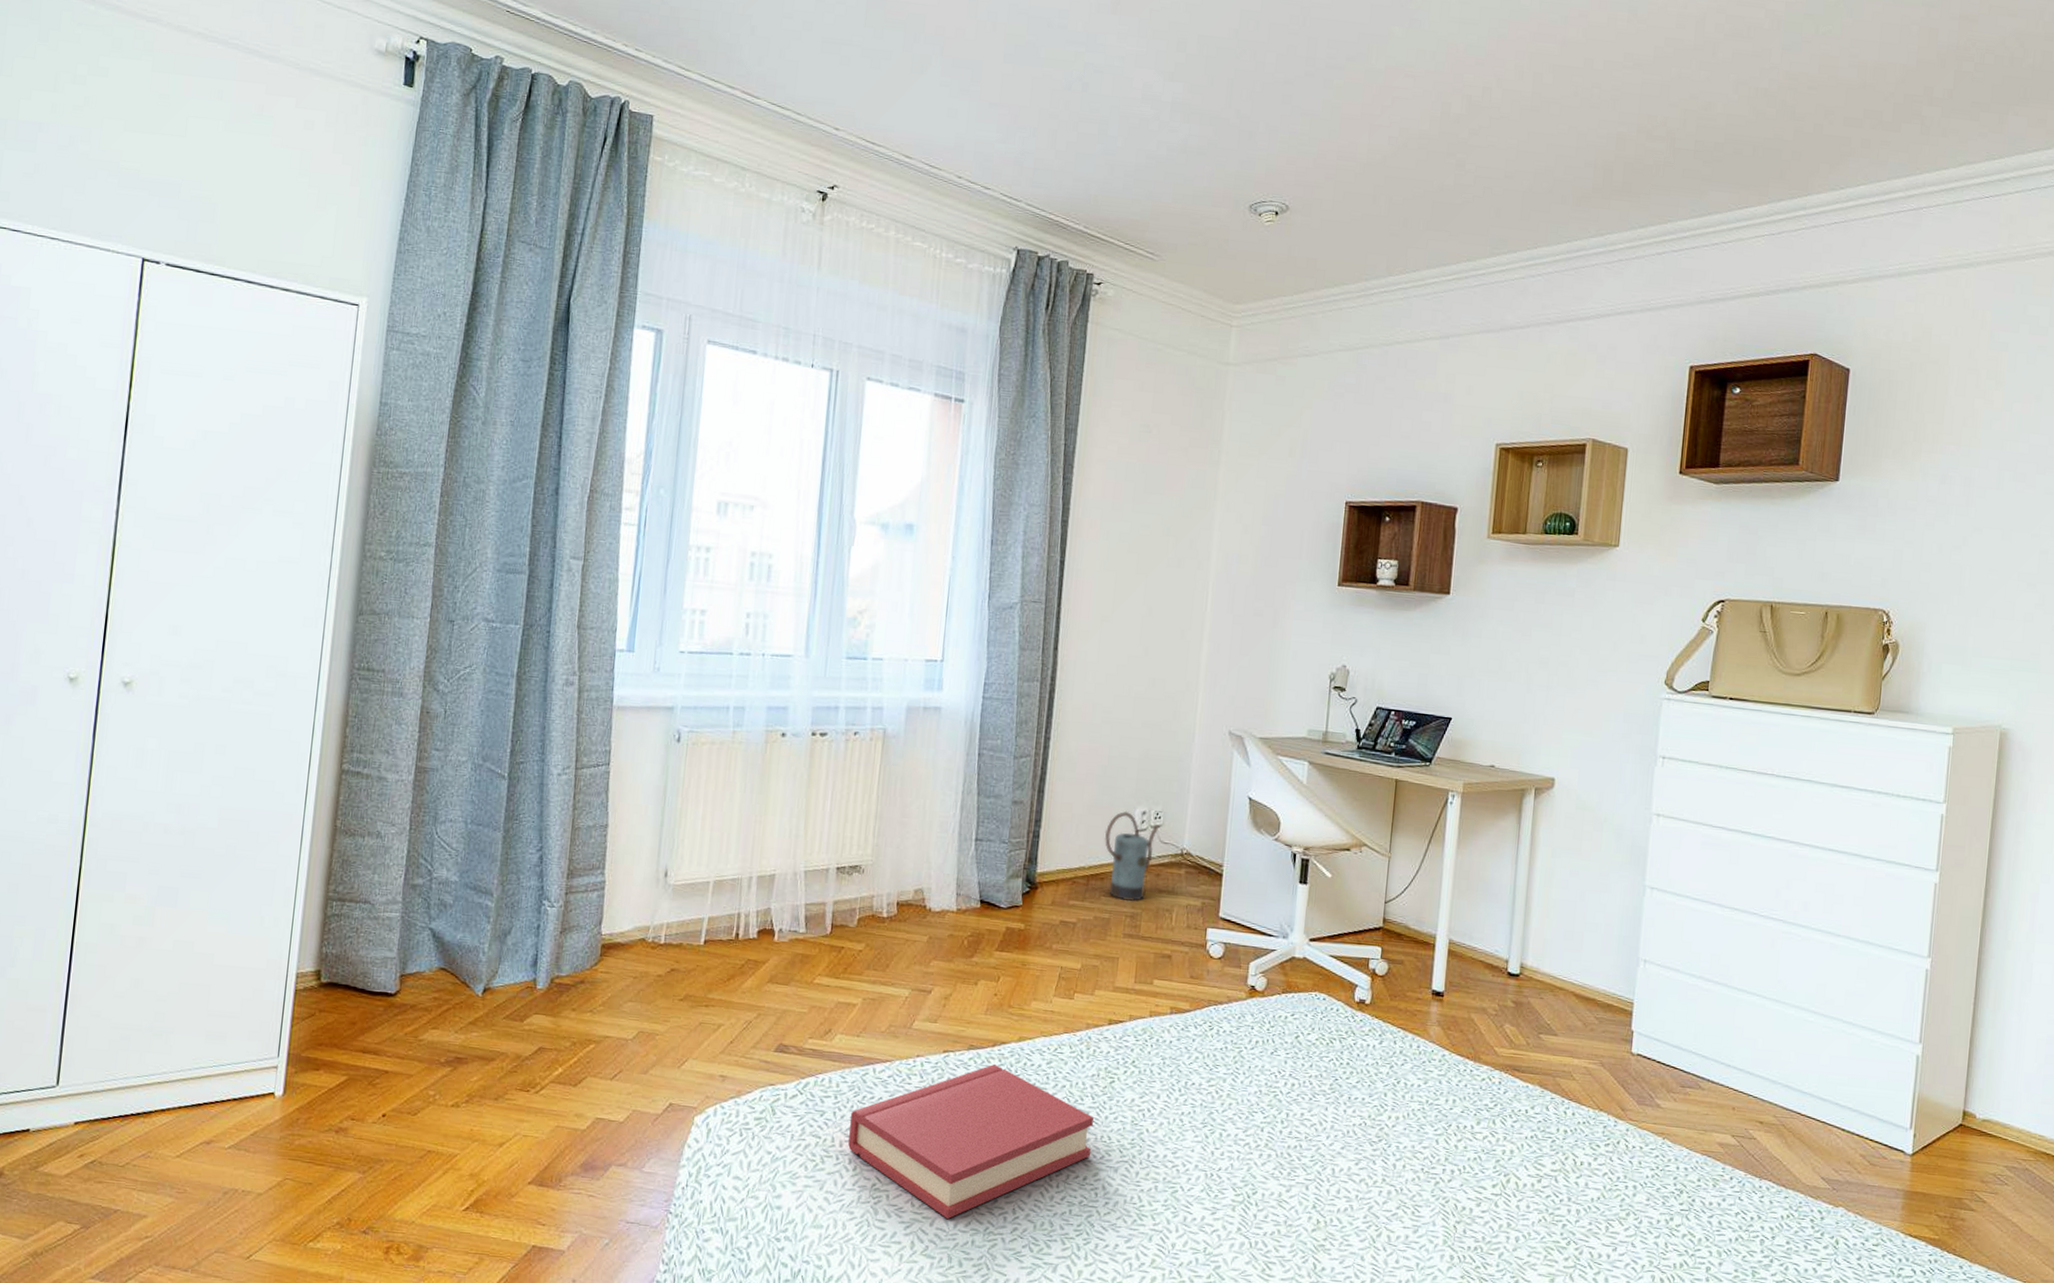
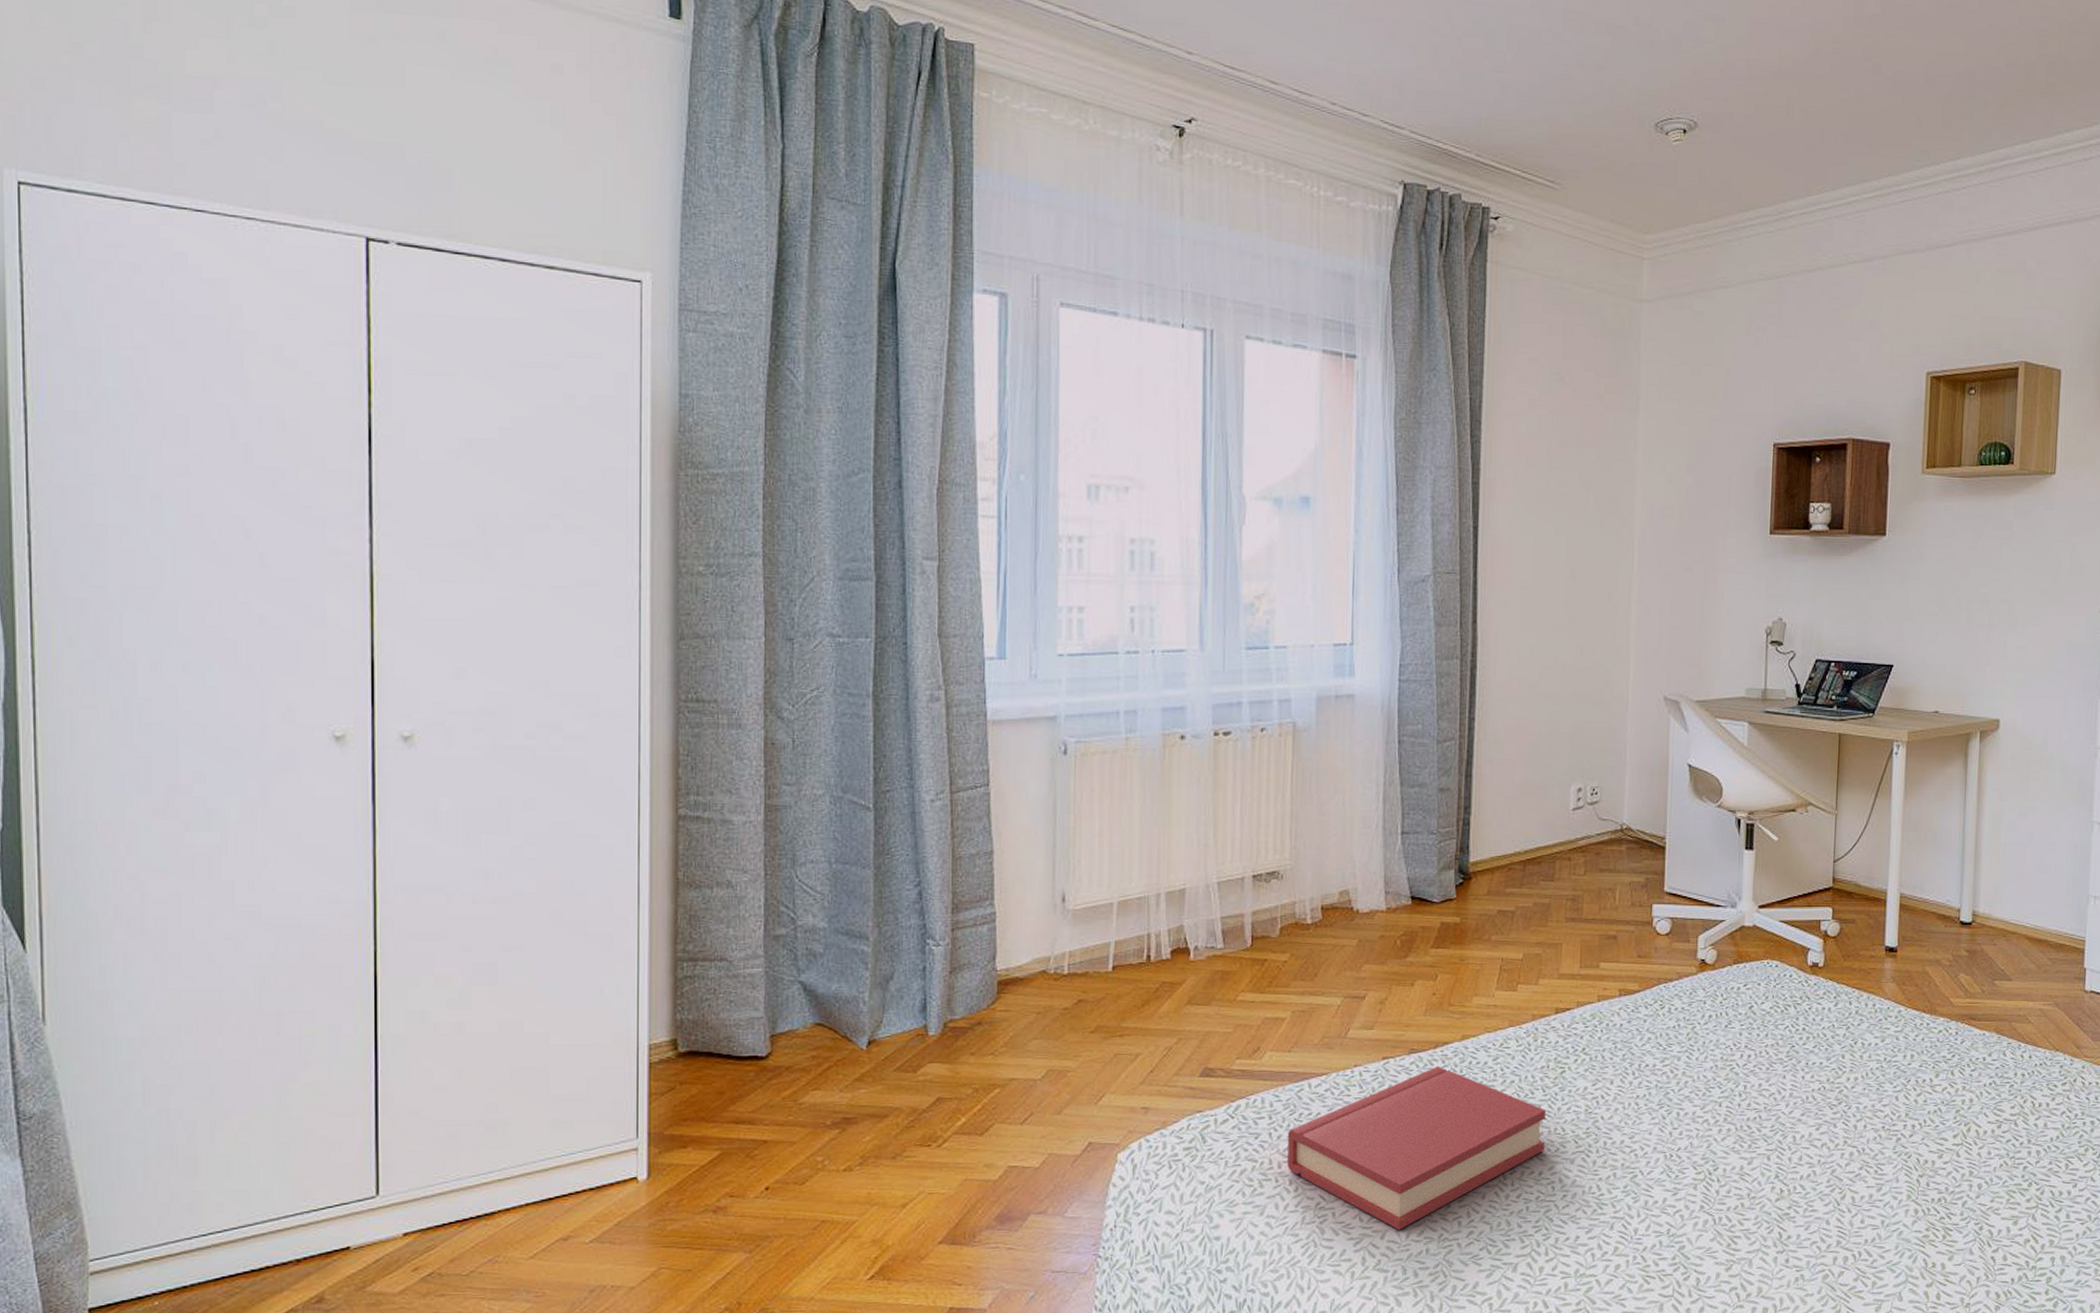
watering can: present [1104,810,1160,902] -> none [1539,789,1597,884]

